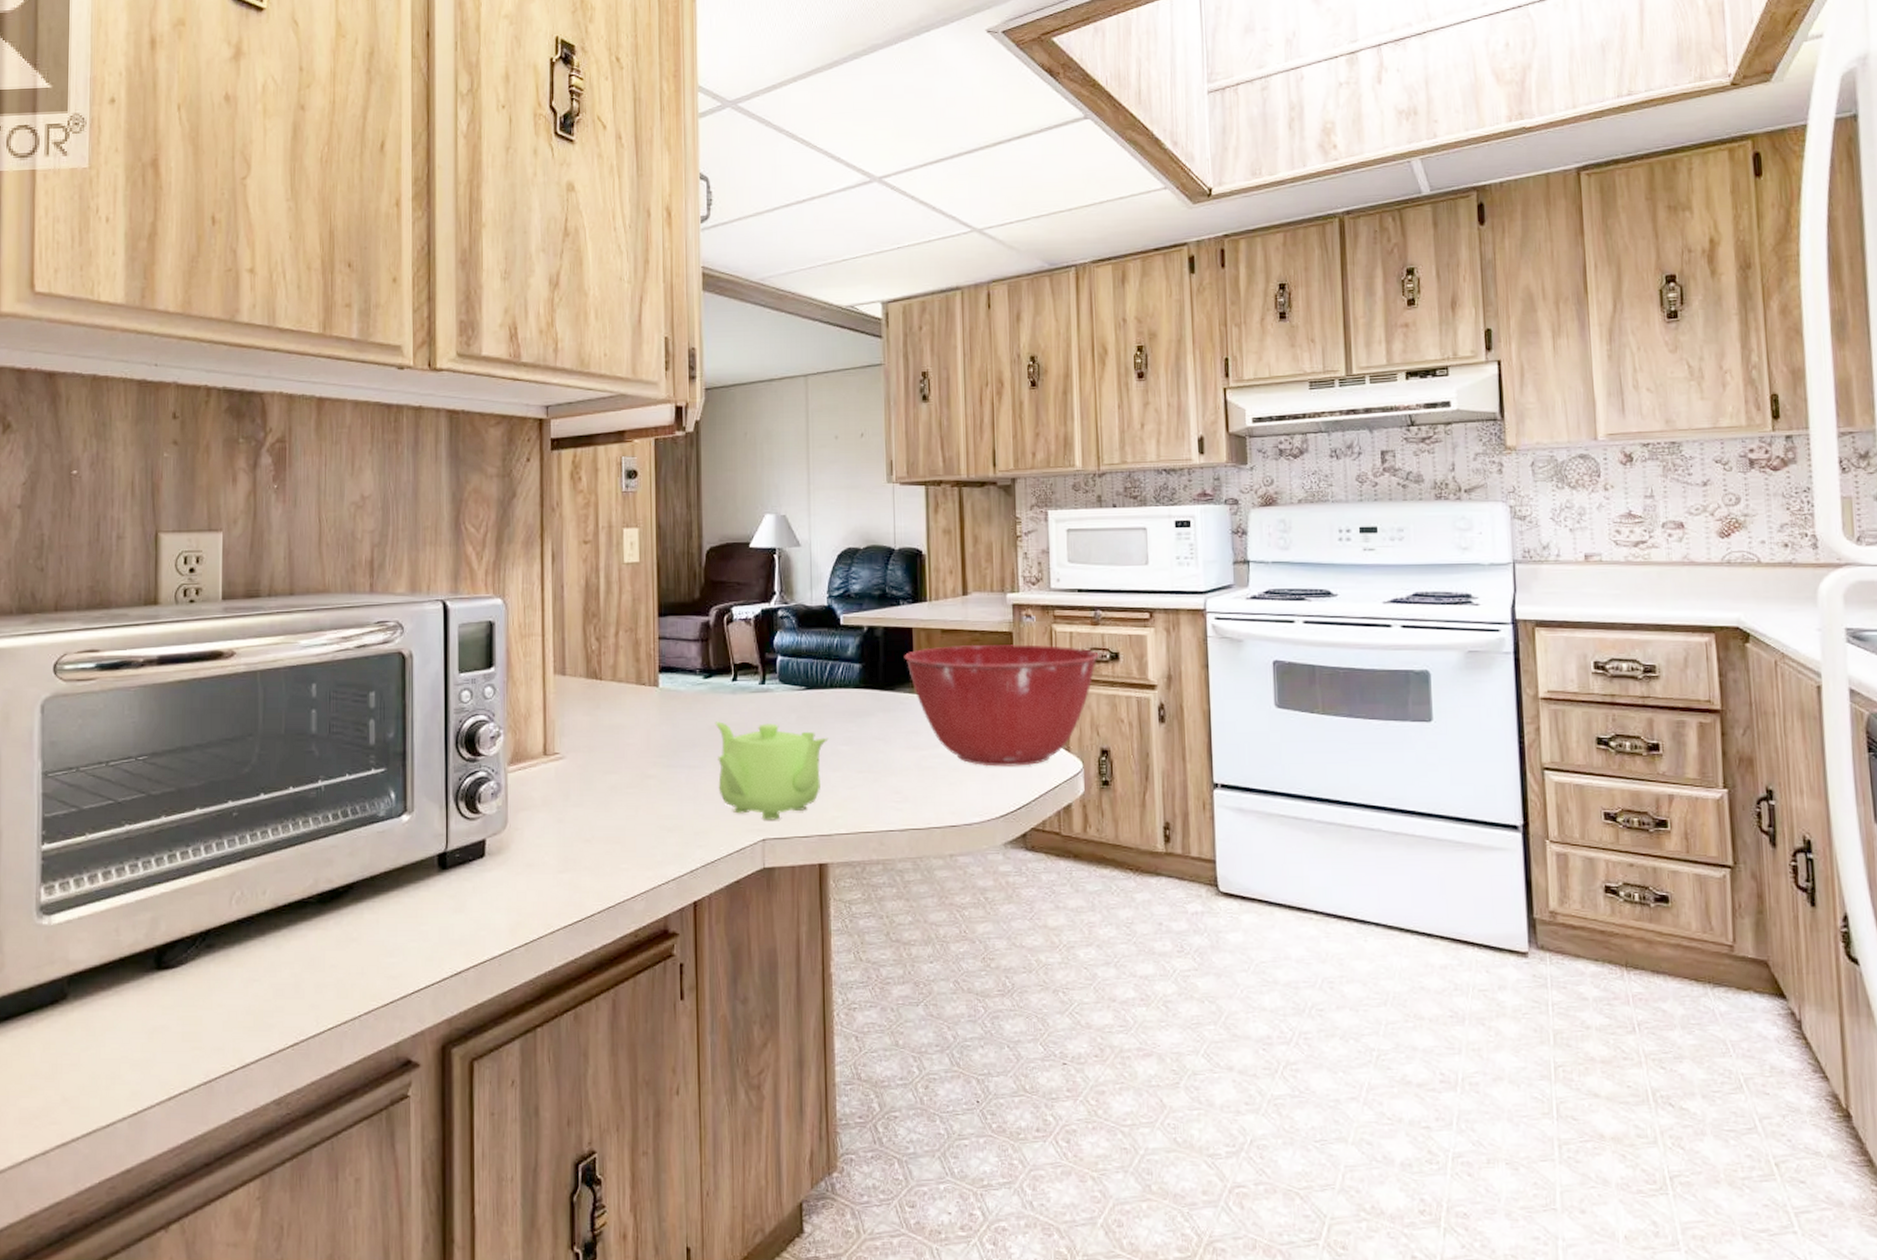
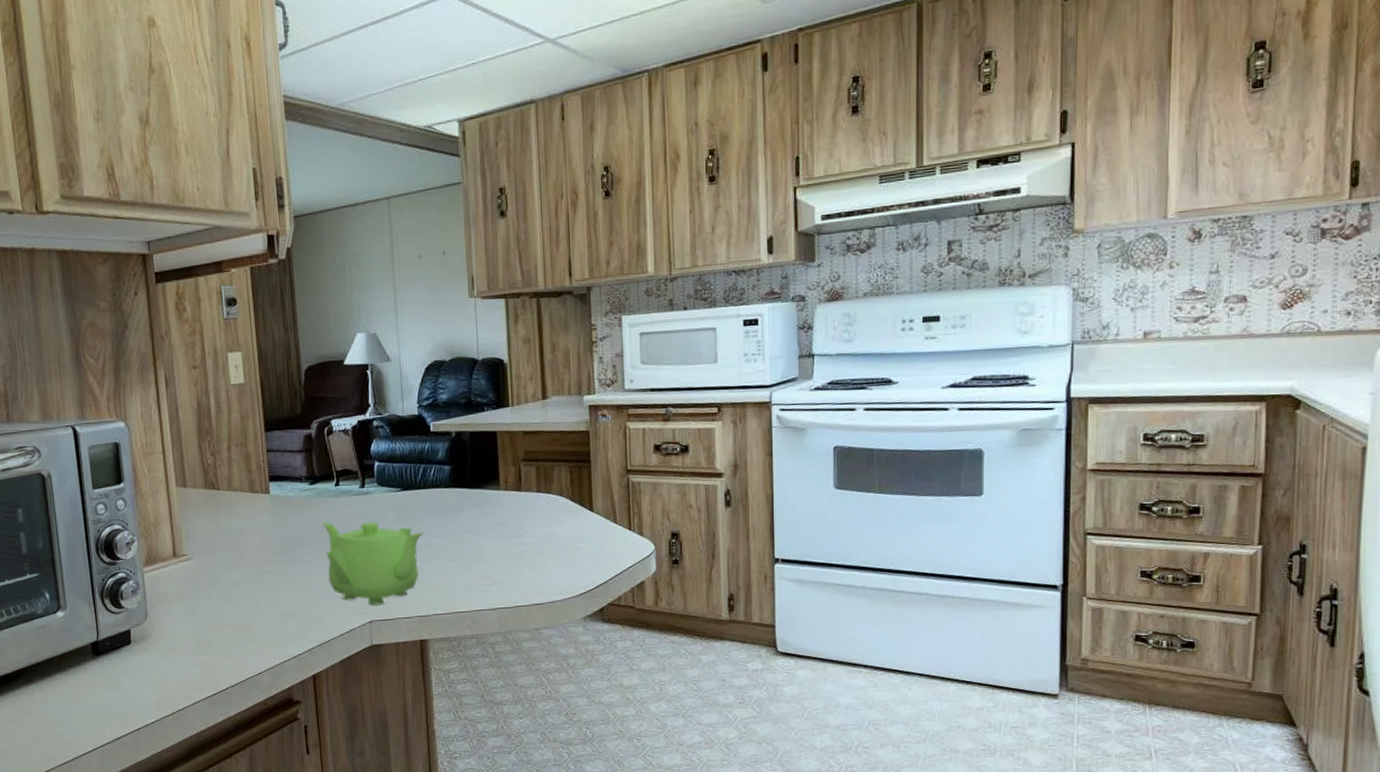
mixing bowl: present [904,644,1099,767] -> none [489,441,670,552]

